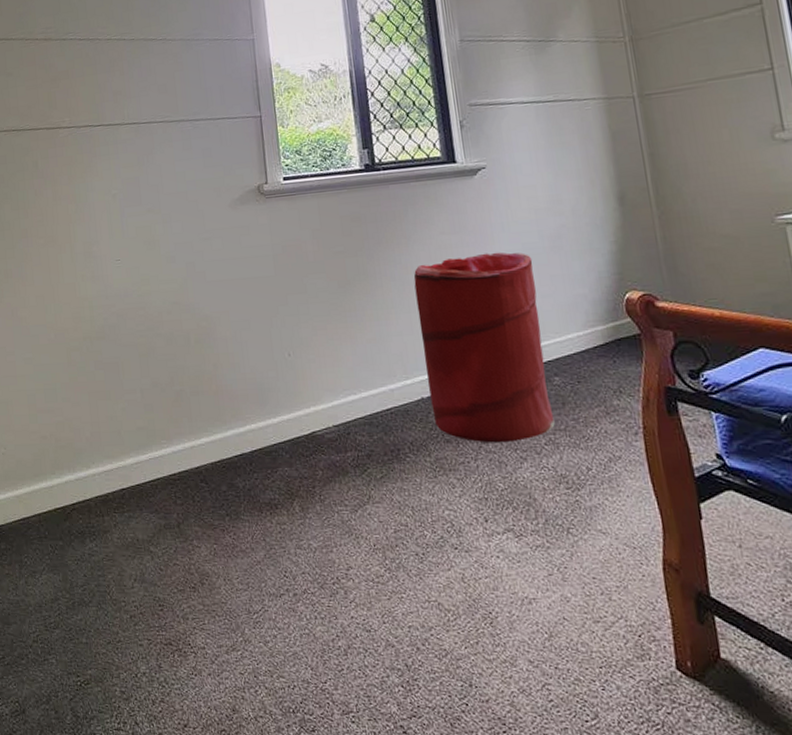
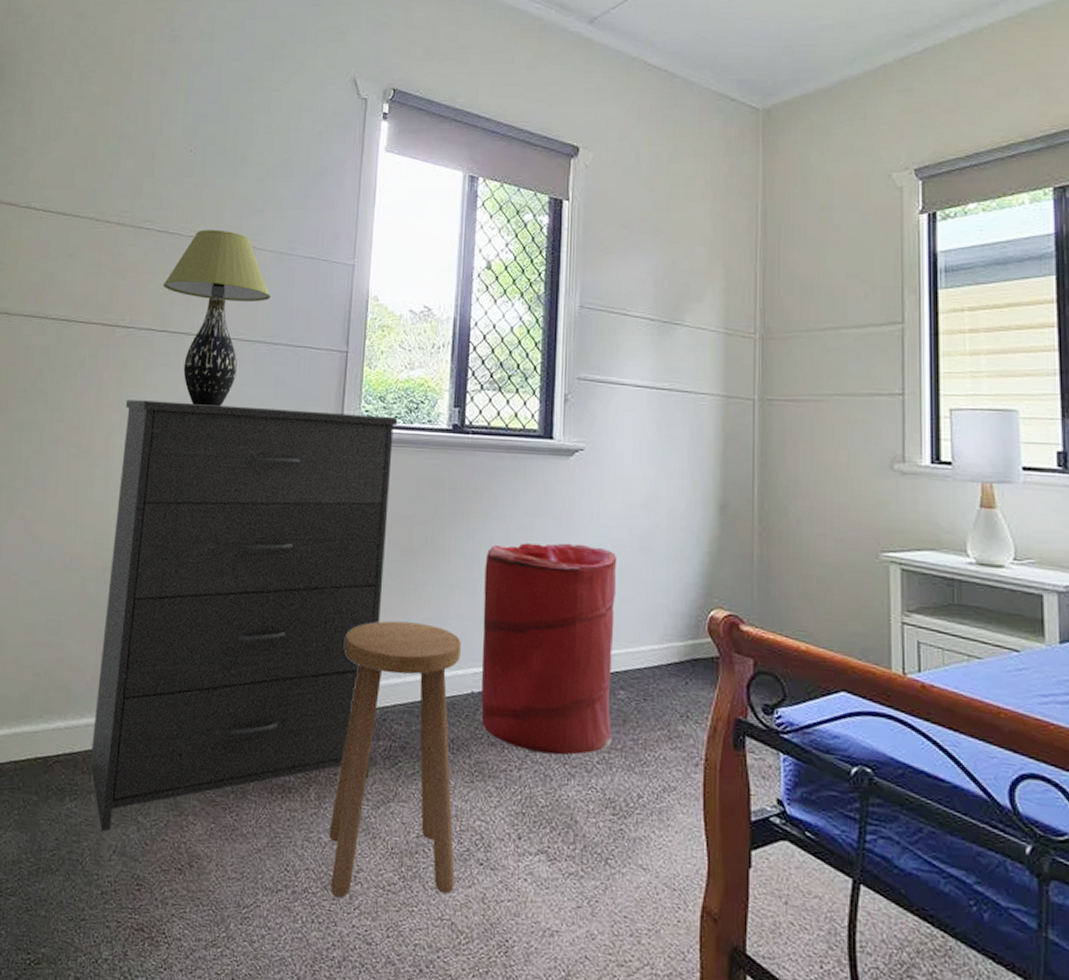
dresser: none [78,166,344,564] -> present [90,400,398,832]
table lamp: none [92,29,186,185] -> present [163,230,271,407]
stool: none [302,344,435,595] -> present [329,620,461,898]

